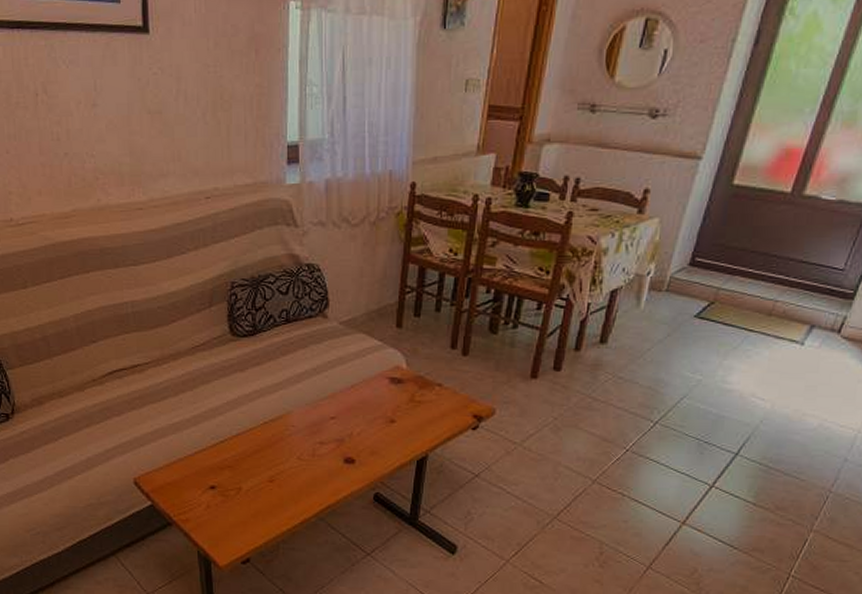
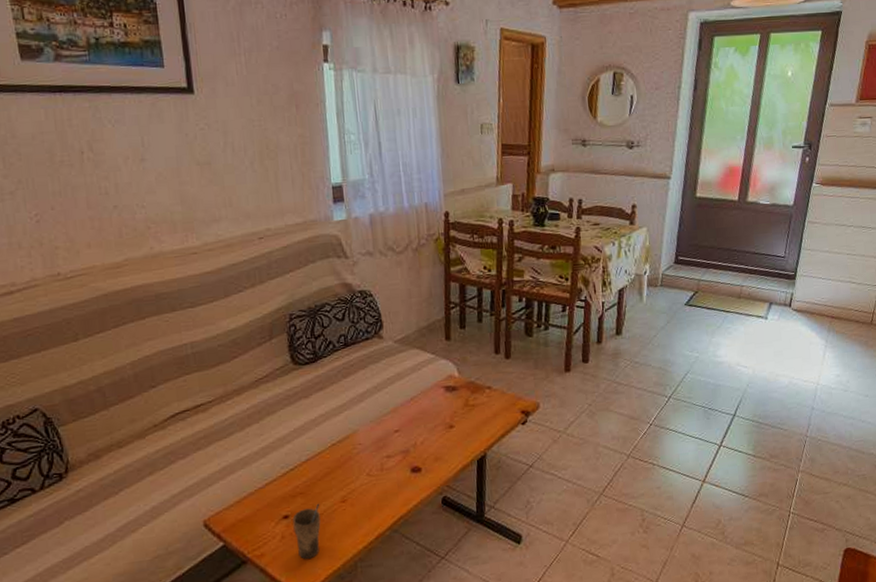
cup: none [219,479,247,531] -> present [292,503,321,559]

